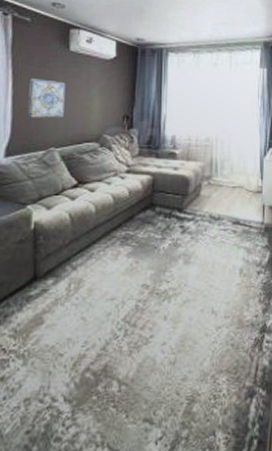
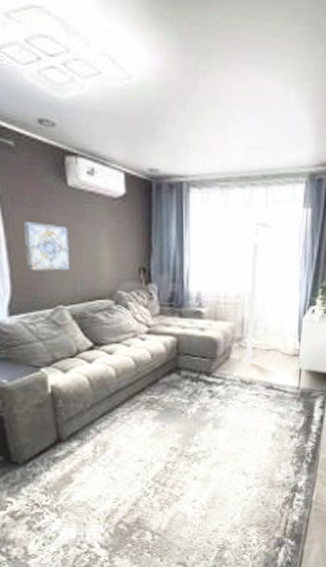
street lamp: none [211,78,238,201] -> present [242,221,275,364]

